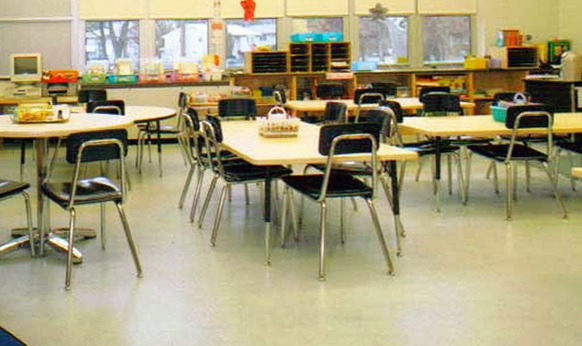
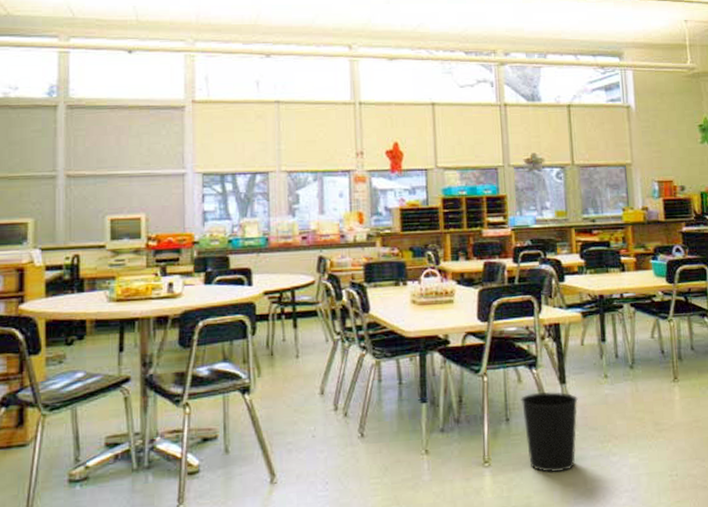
wastebasket: none [356,220,410,292] -> present [520,391,578,473]

